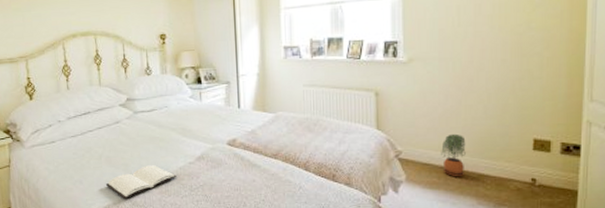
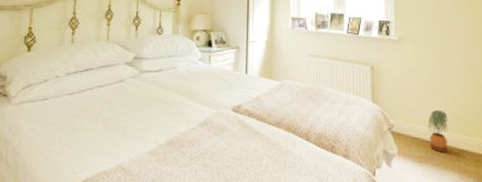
book: present [106,165,177,199] -> none [99,129,177,166]

